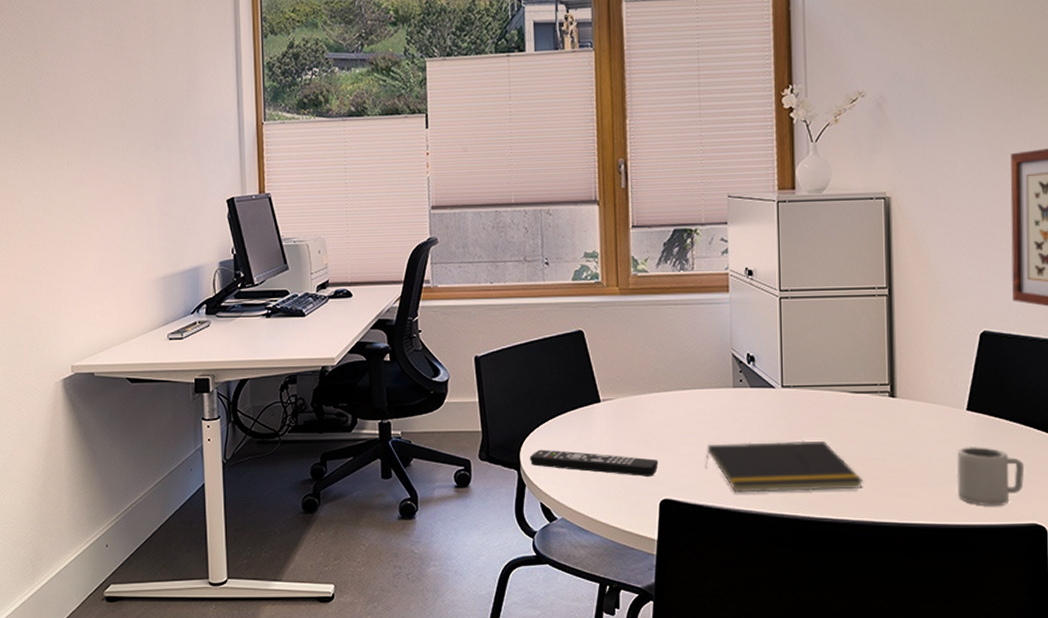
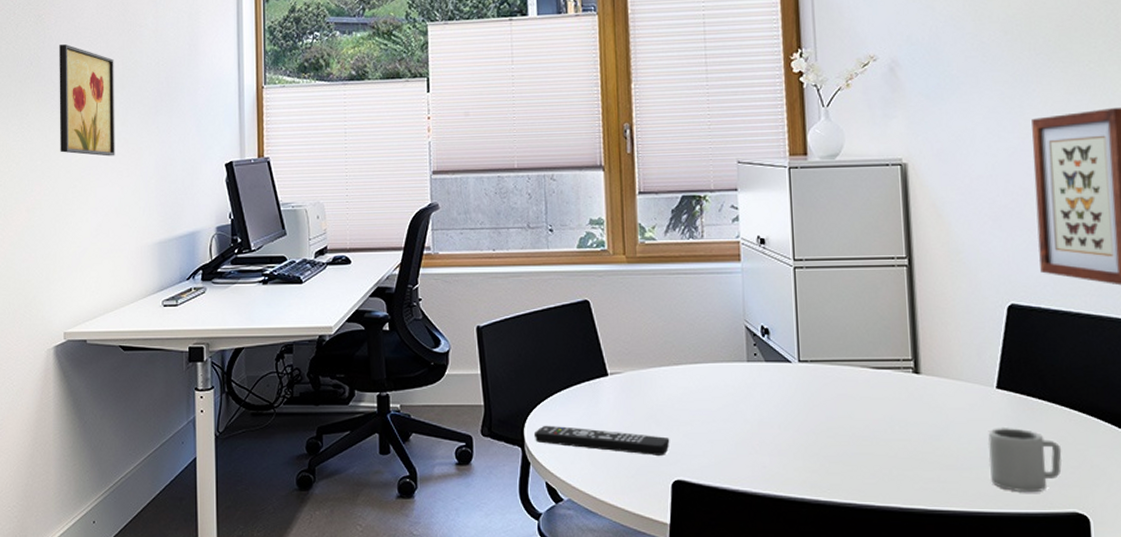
wall art: none [57,80,117,193] -> present [59,44,115,157]
notepad: present [705,440,863,493] -> none [719,419,888,475]

